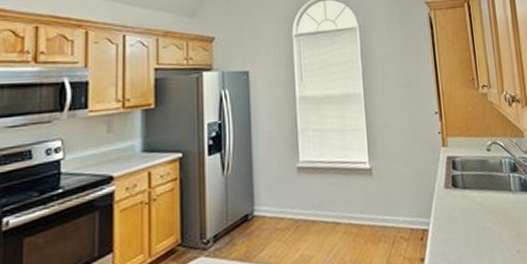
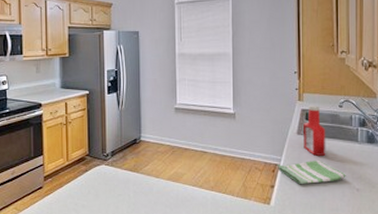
dish towel: none [425,218,505,253] -> present [277,159,347,185]
ketchup bottle: none [451,151,479,214] -> present [304,106,326,156]

